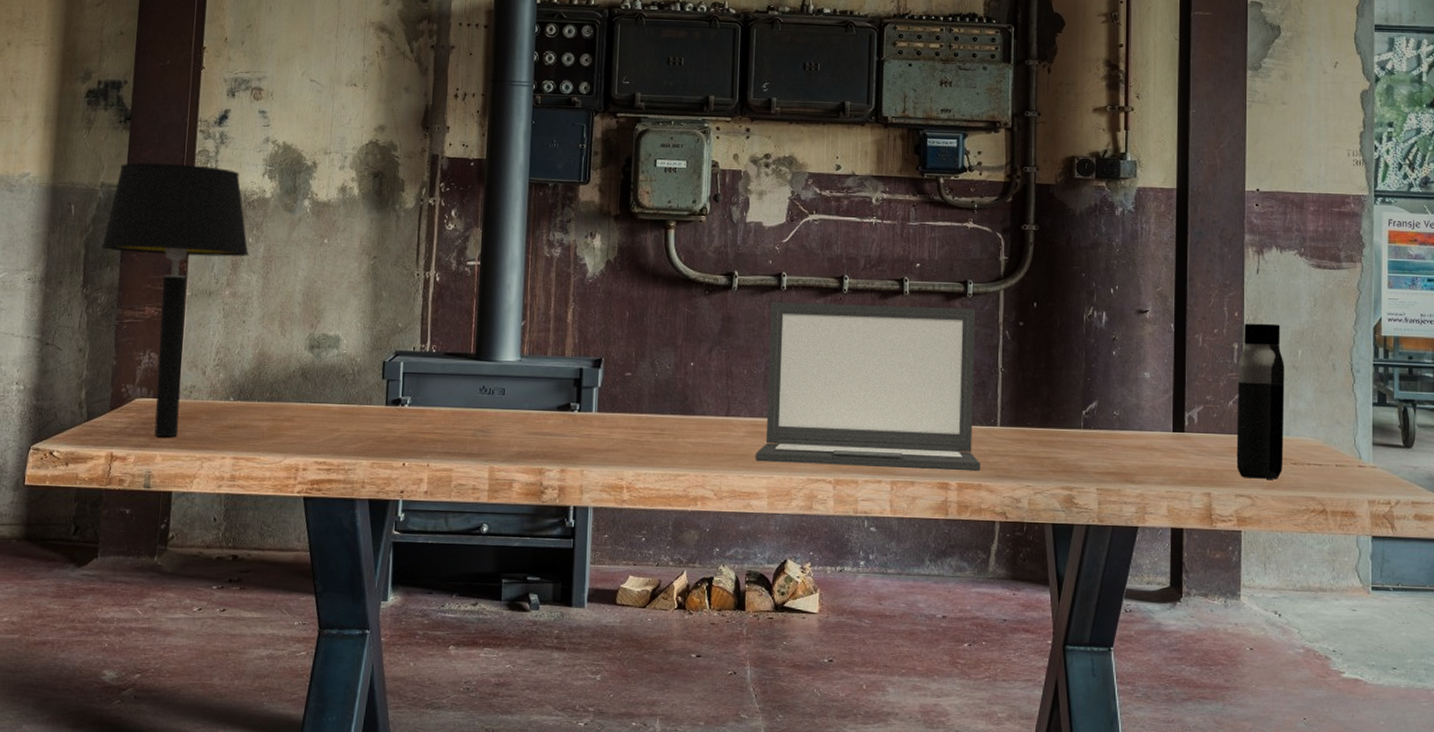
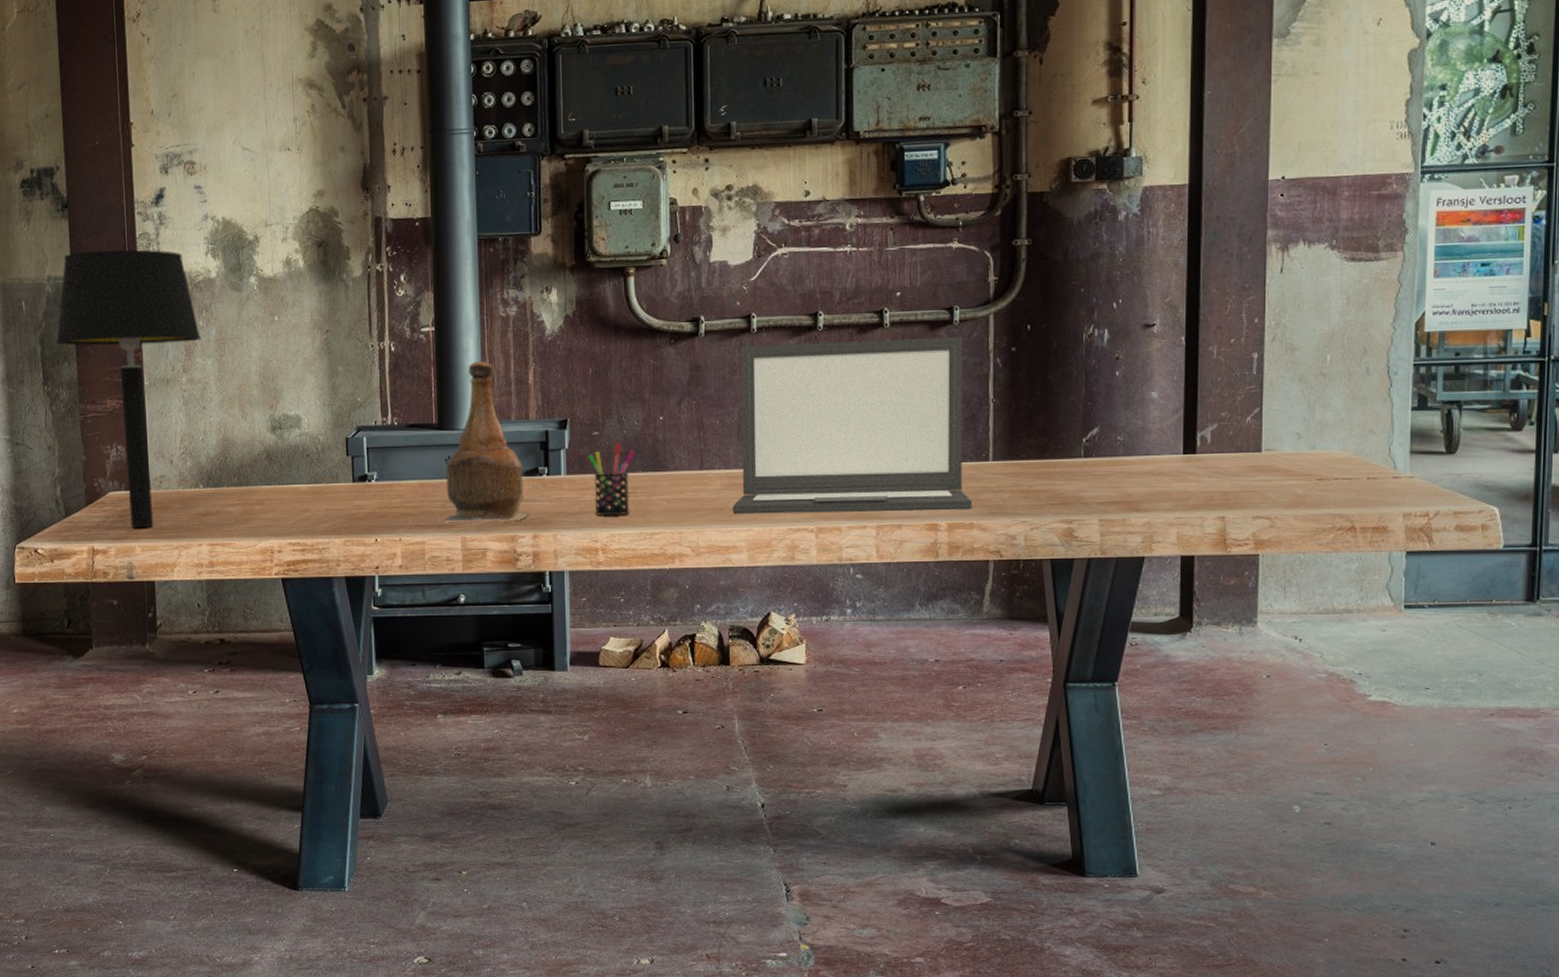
bottle: none [472,297,559,454] -> present [443,361,531,522]
pen holder: none [619,384,666,455] -> present [588,442,636,516]
water bottle: present [1236,323,1285,479] -> none [1254,327,1311,498]

